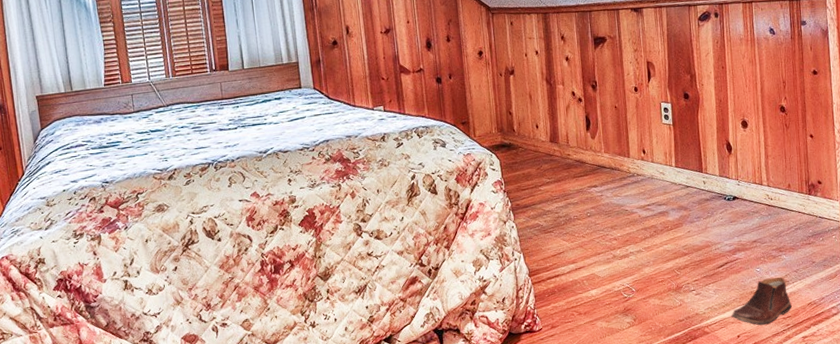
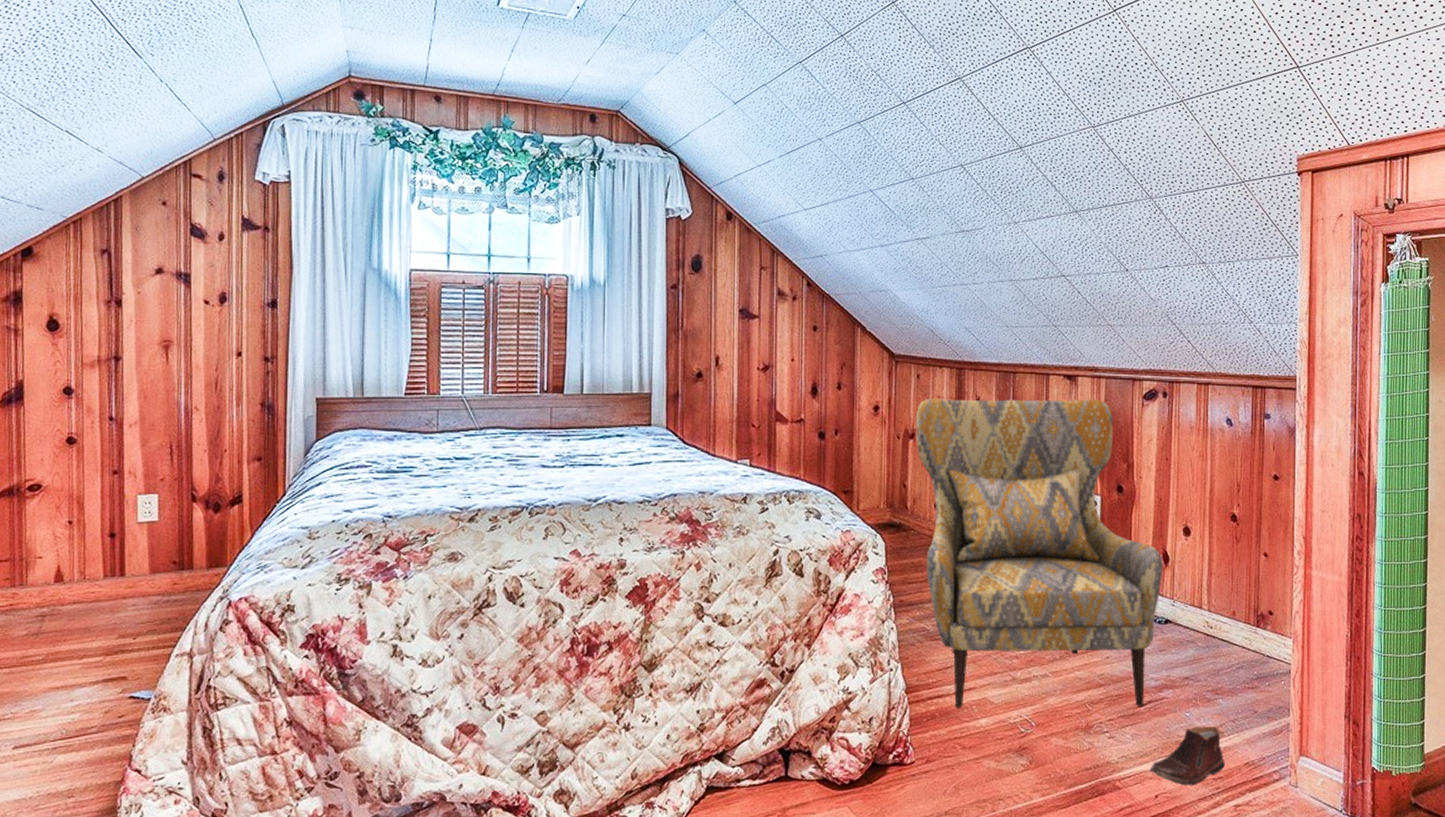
armchair: none [513,25,728,284] -> present [915,398,1163,708]

